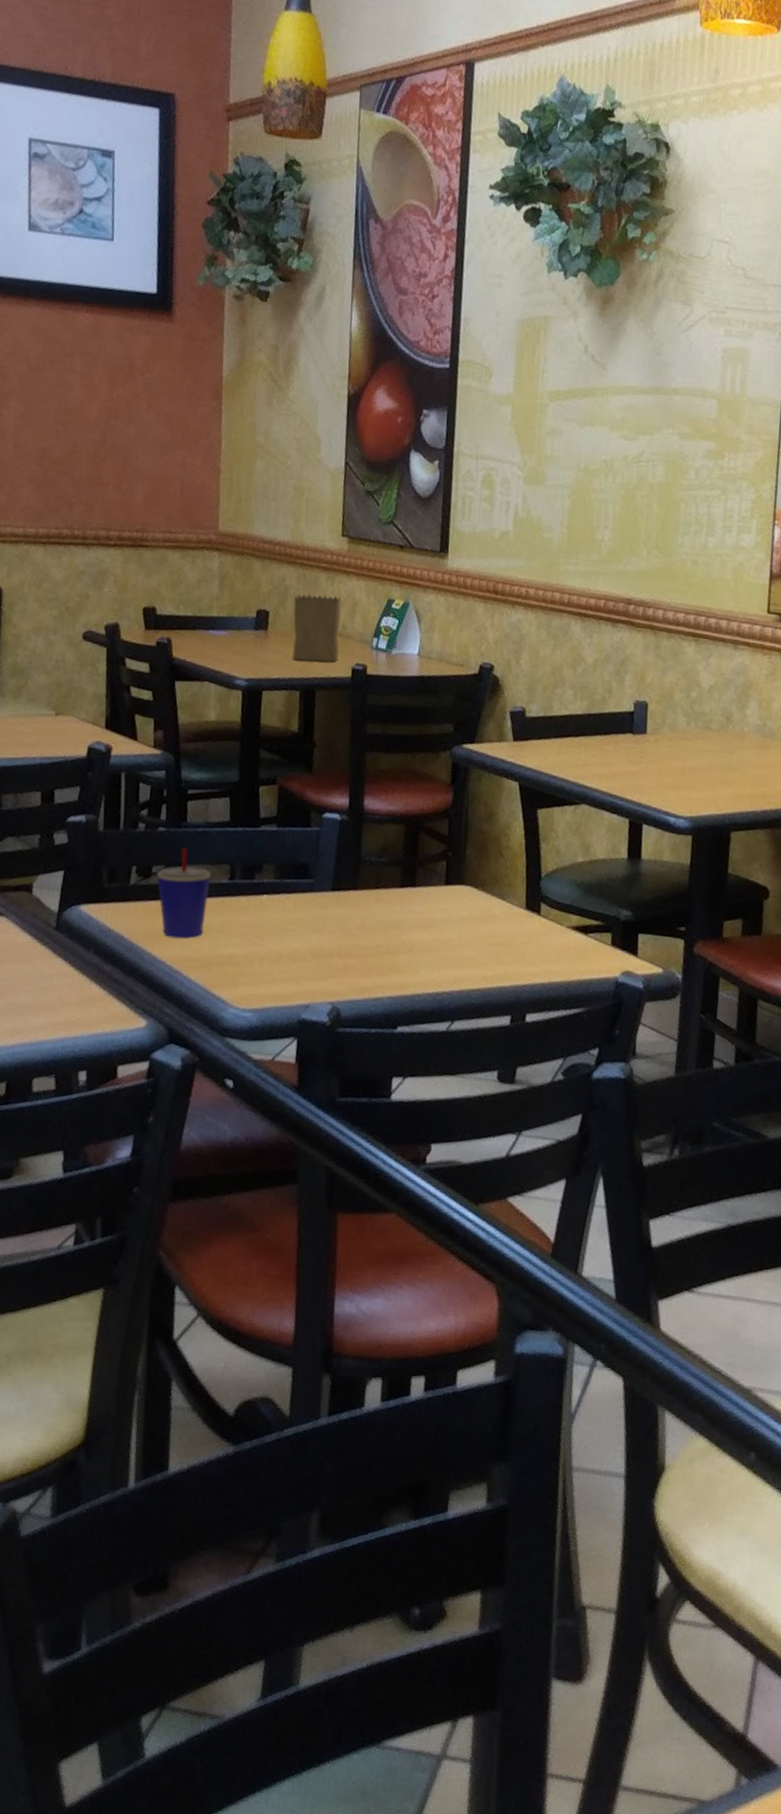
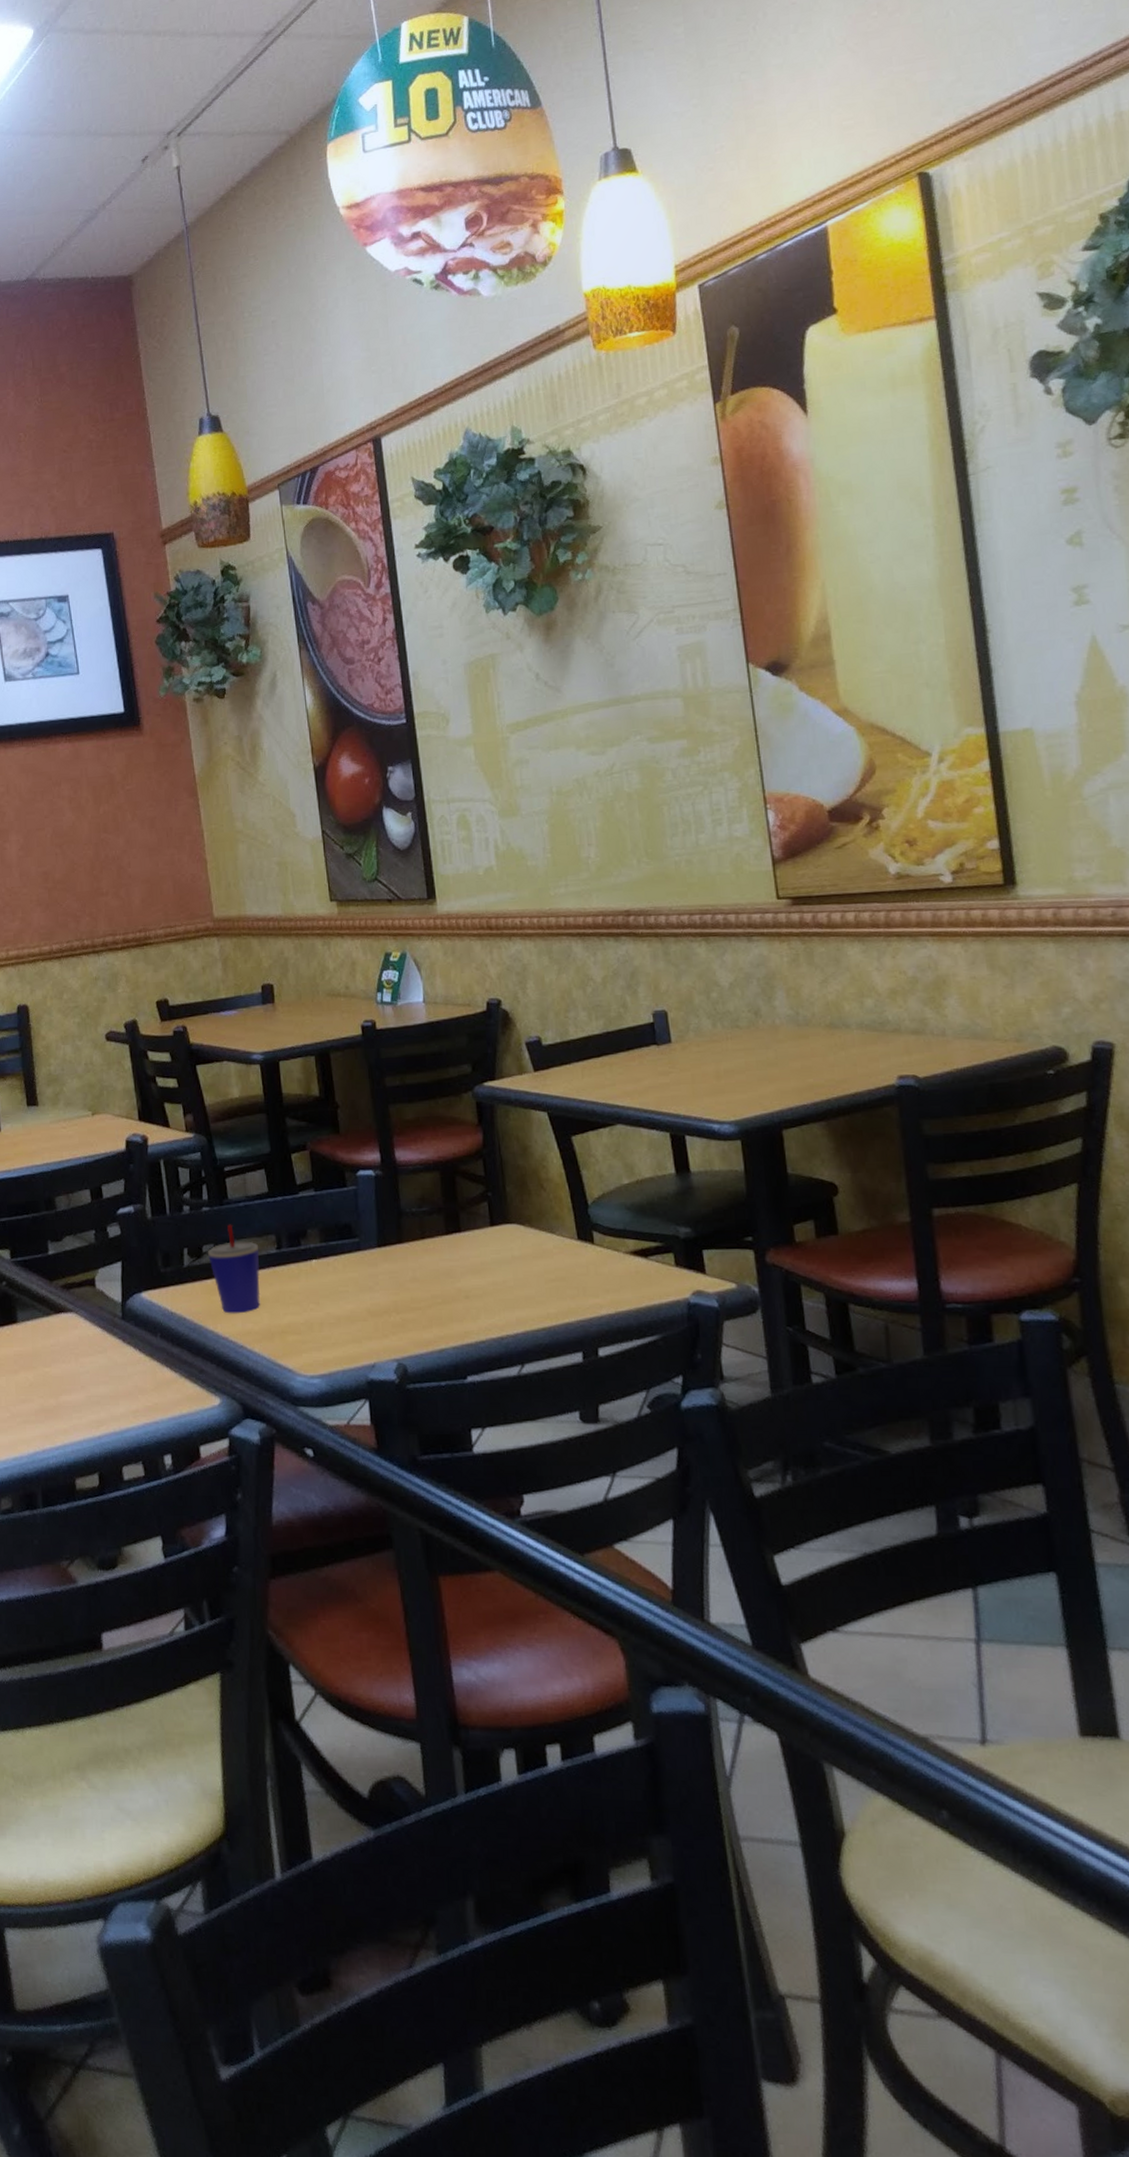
paper bag: present [292,594,342,662] -> none [295,959,346,1026]

